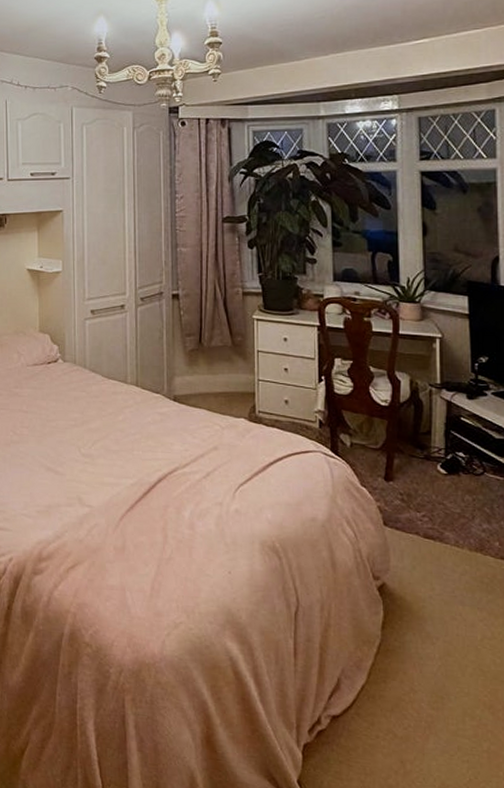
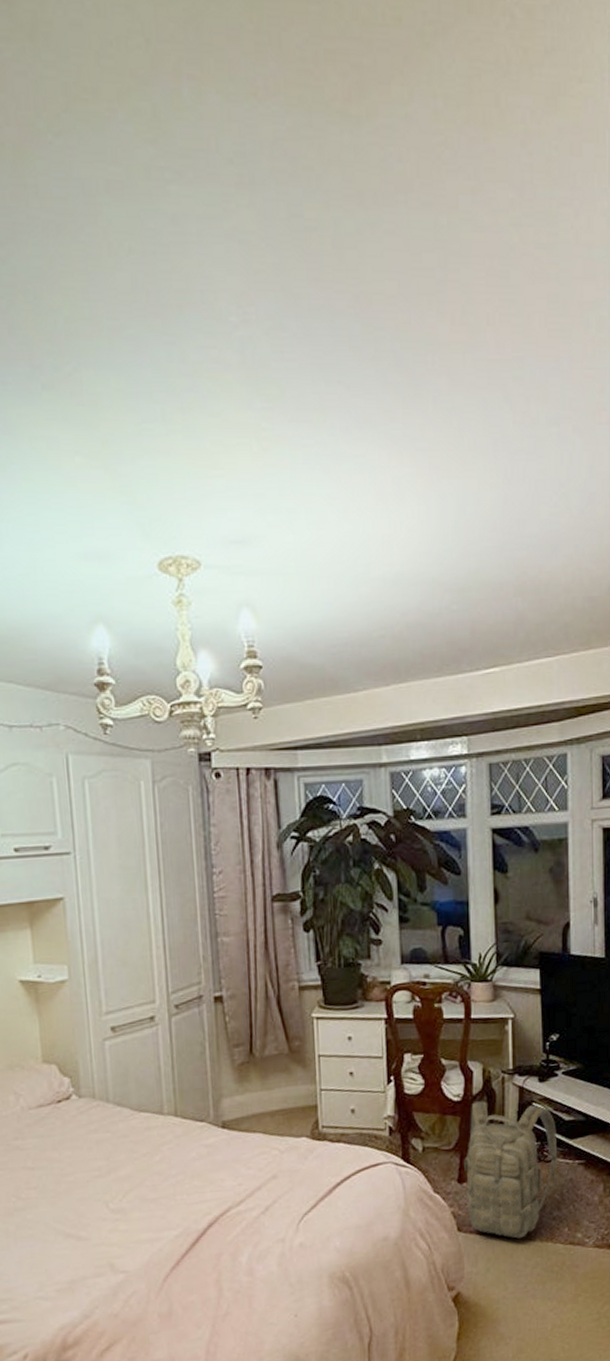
backpack: none [391,409,488,543] -> present [464,1101,558,1239]

